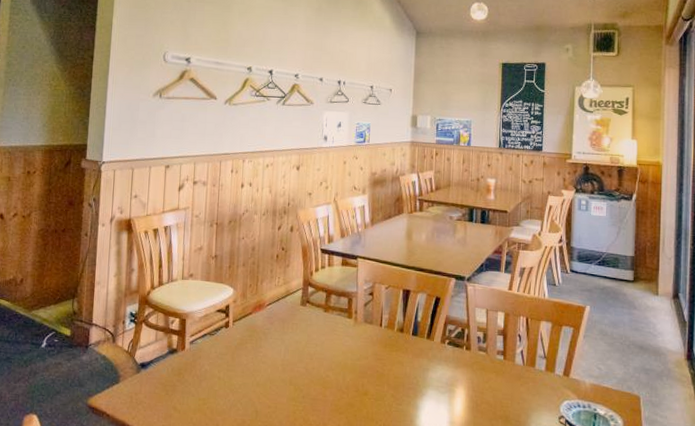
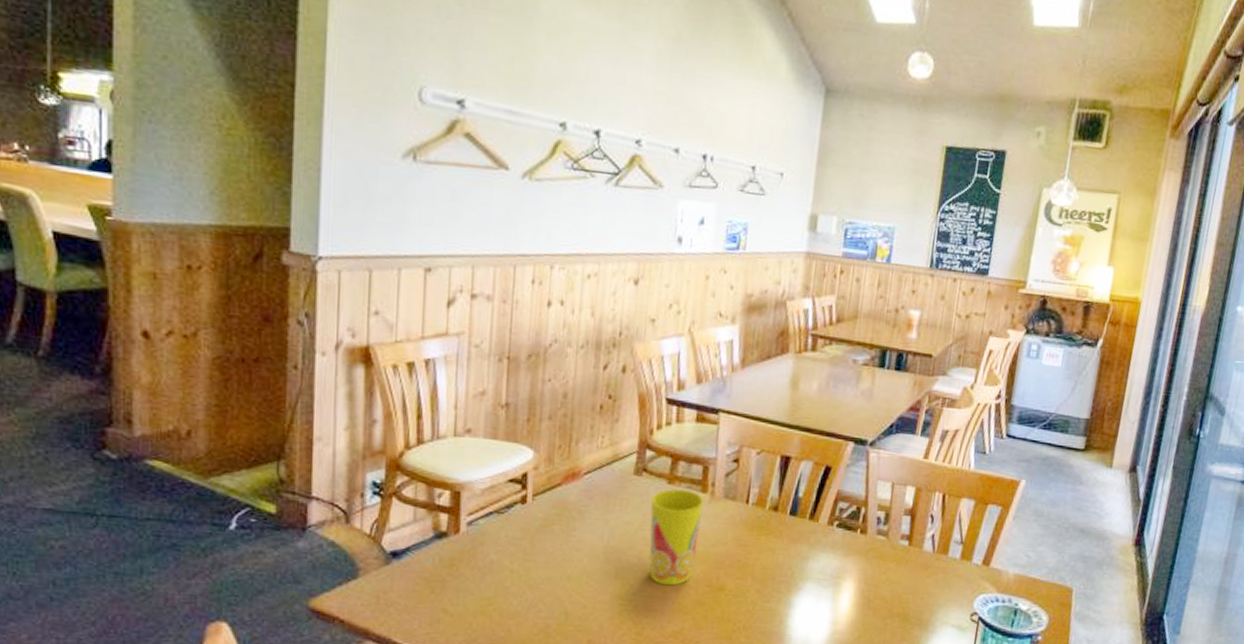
cup: none [312,316,350,391] -> present [649,489,704,586]

